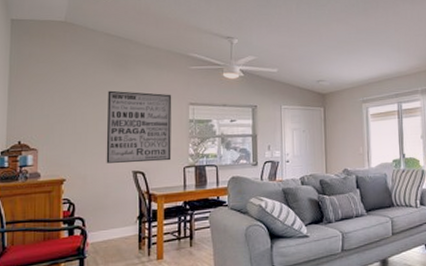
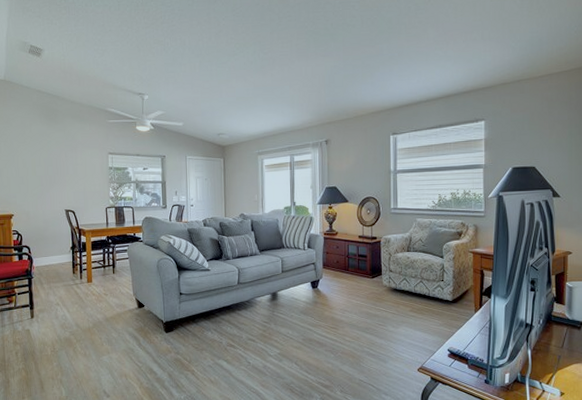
wall art: present [106,90,172,163] -> none [42,141,96,203]

